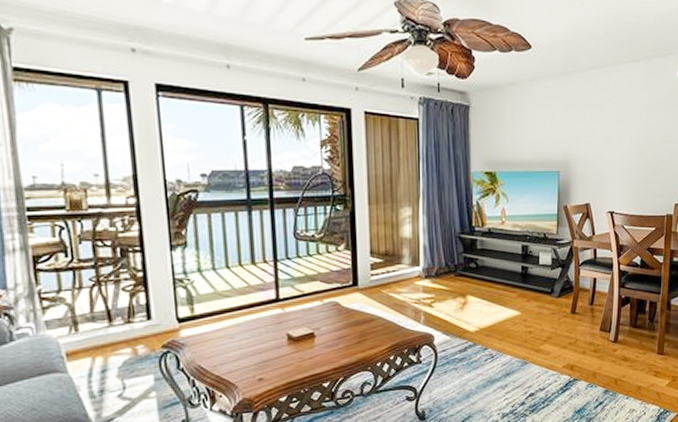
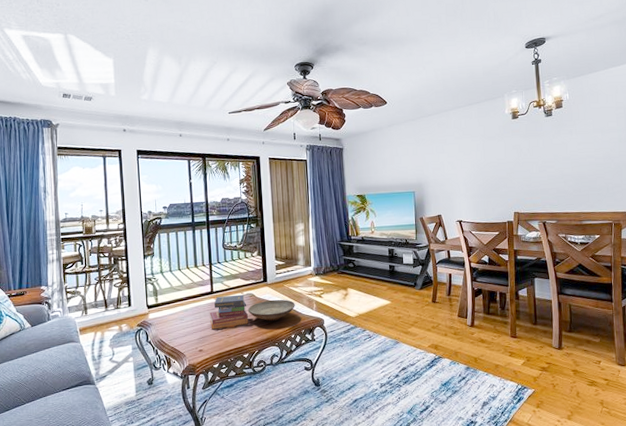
books: none [273,302,330,351] -> present [209,294,248,330]
decorative bowl: none [329,309,396,339] -> present [247,299,295,322]

